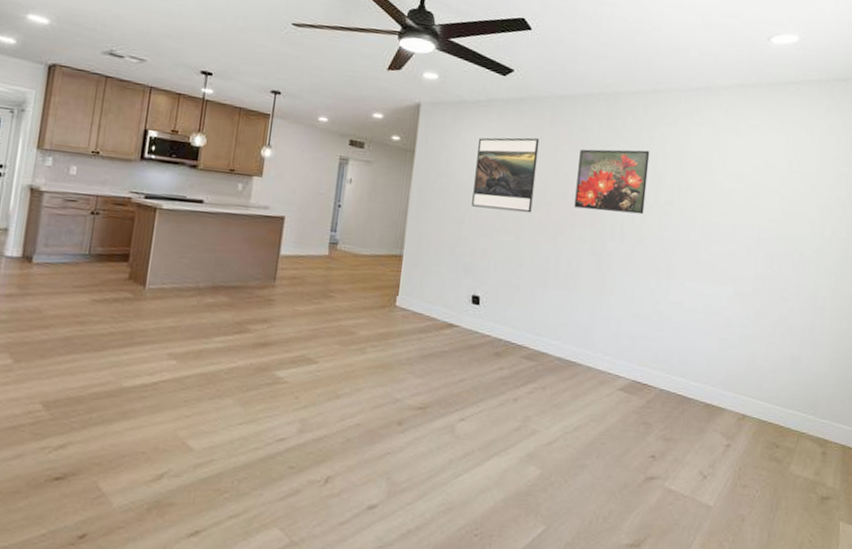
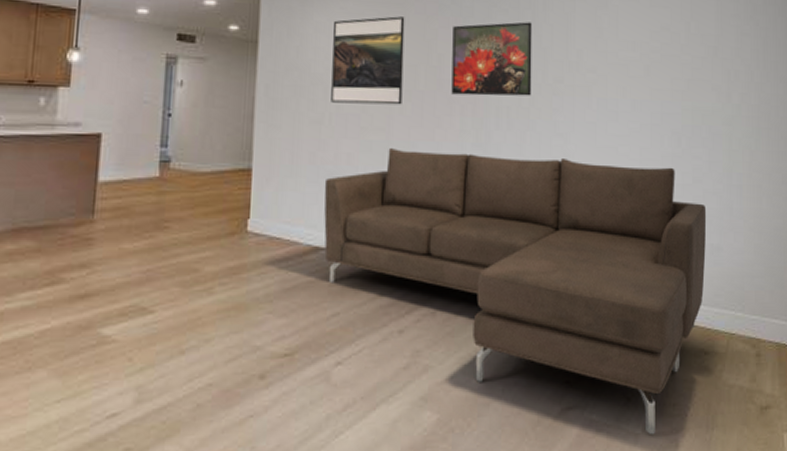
sofa: none [457,248,791,509] -> present [324,148,707,435]

